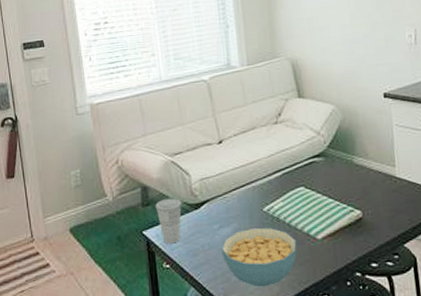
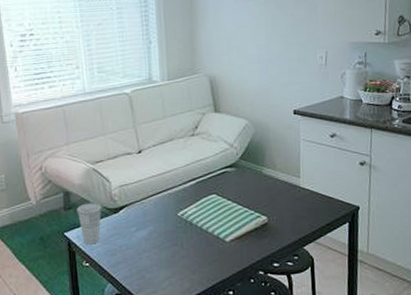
cereal bowl: present [221,227,297,288] -> none [137,230,207,284]

